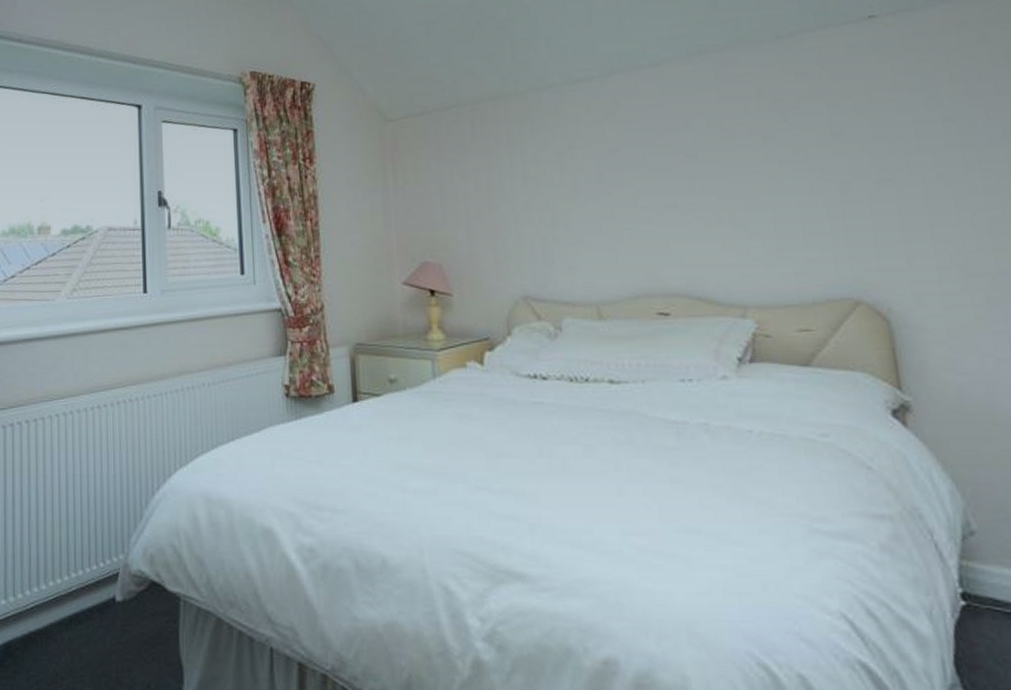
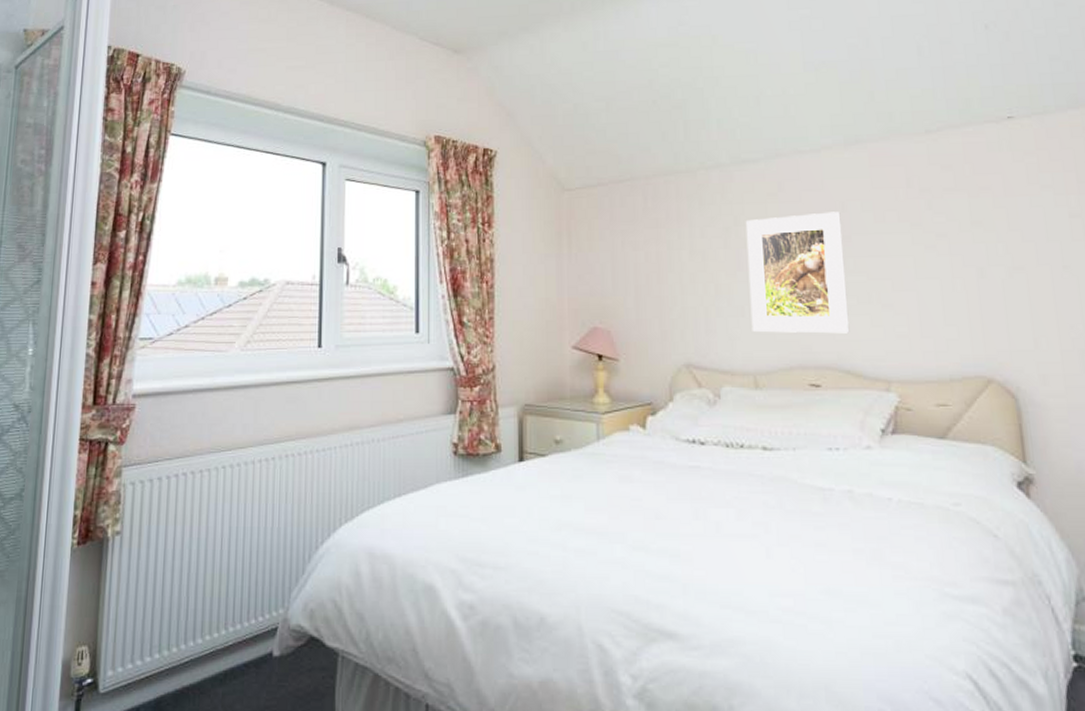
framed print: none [581,128,700,261] -> present [745,211,850,334]

